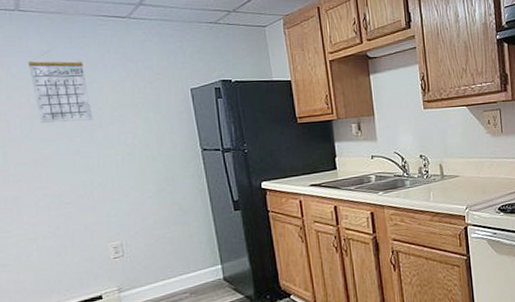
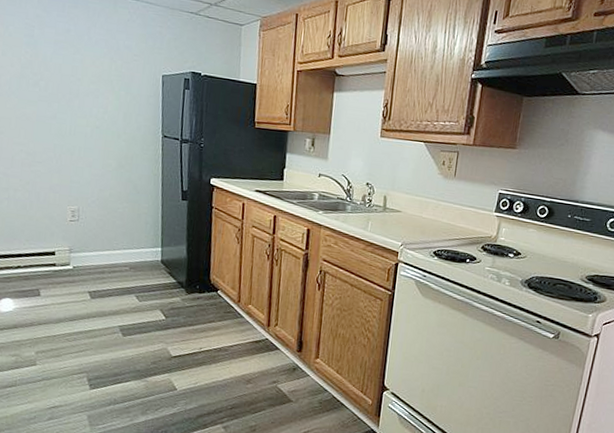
calendar: present [27,49,93,123] -> none [24,14,73,89]

